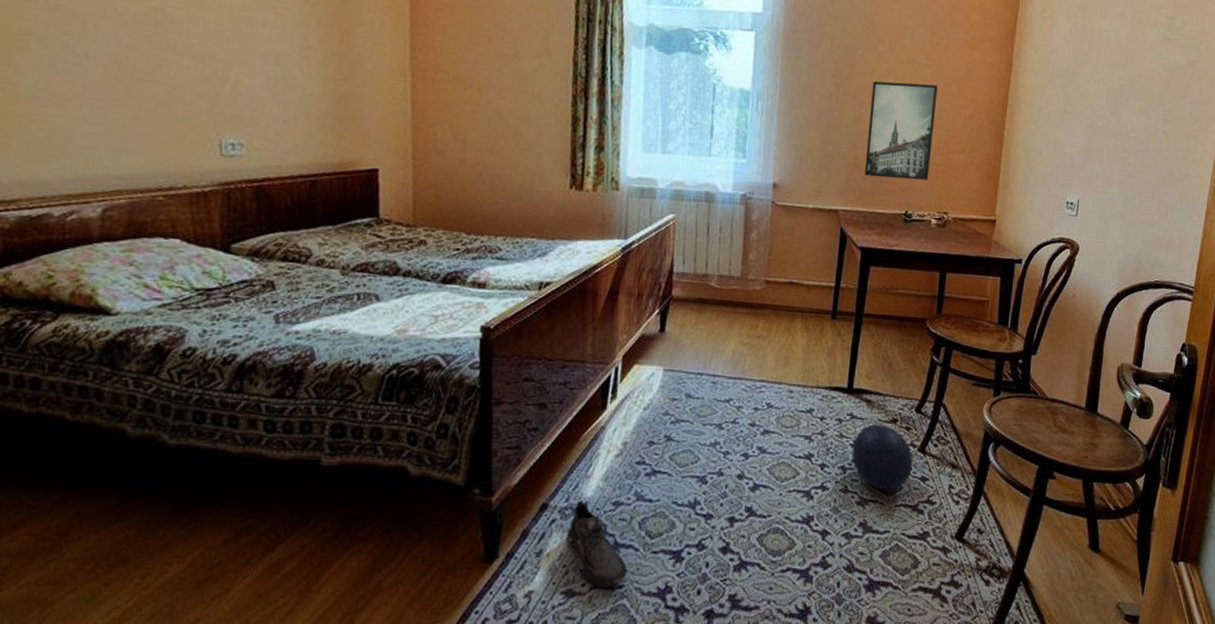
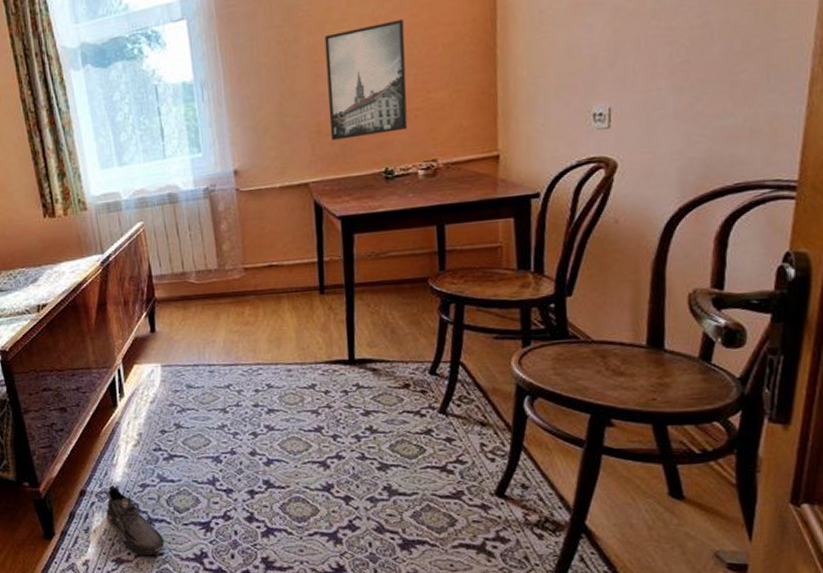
ball: present [851,424,913,490] -> none [363,391,435,454]

